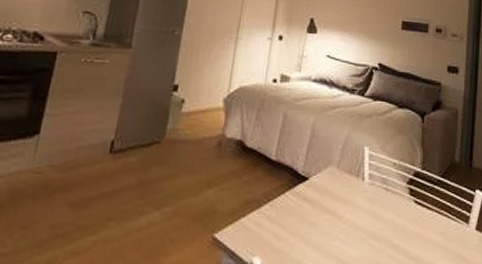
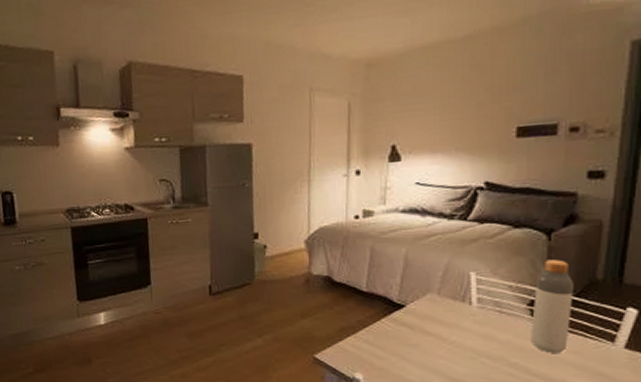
bottle: none [409,140,440,234] -> present [531,259,574,353]

